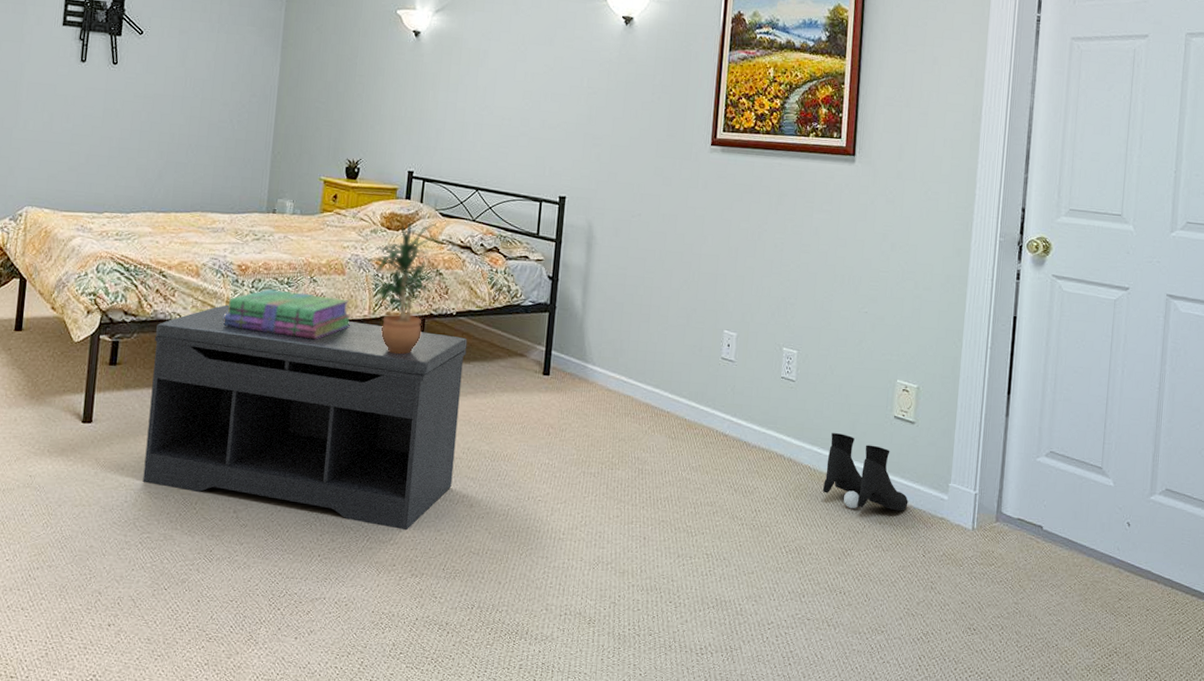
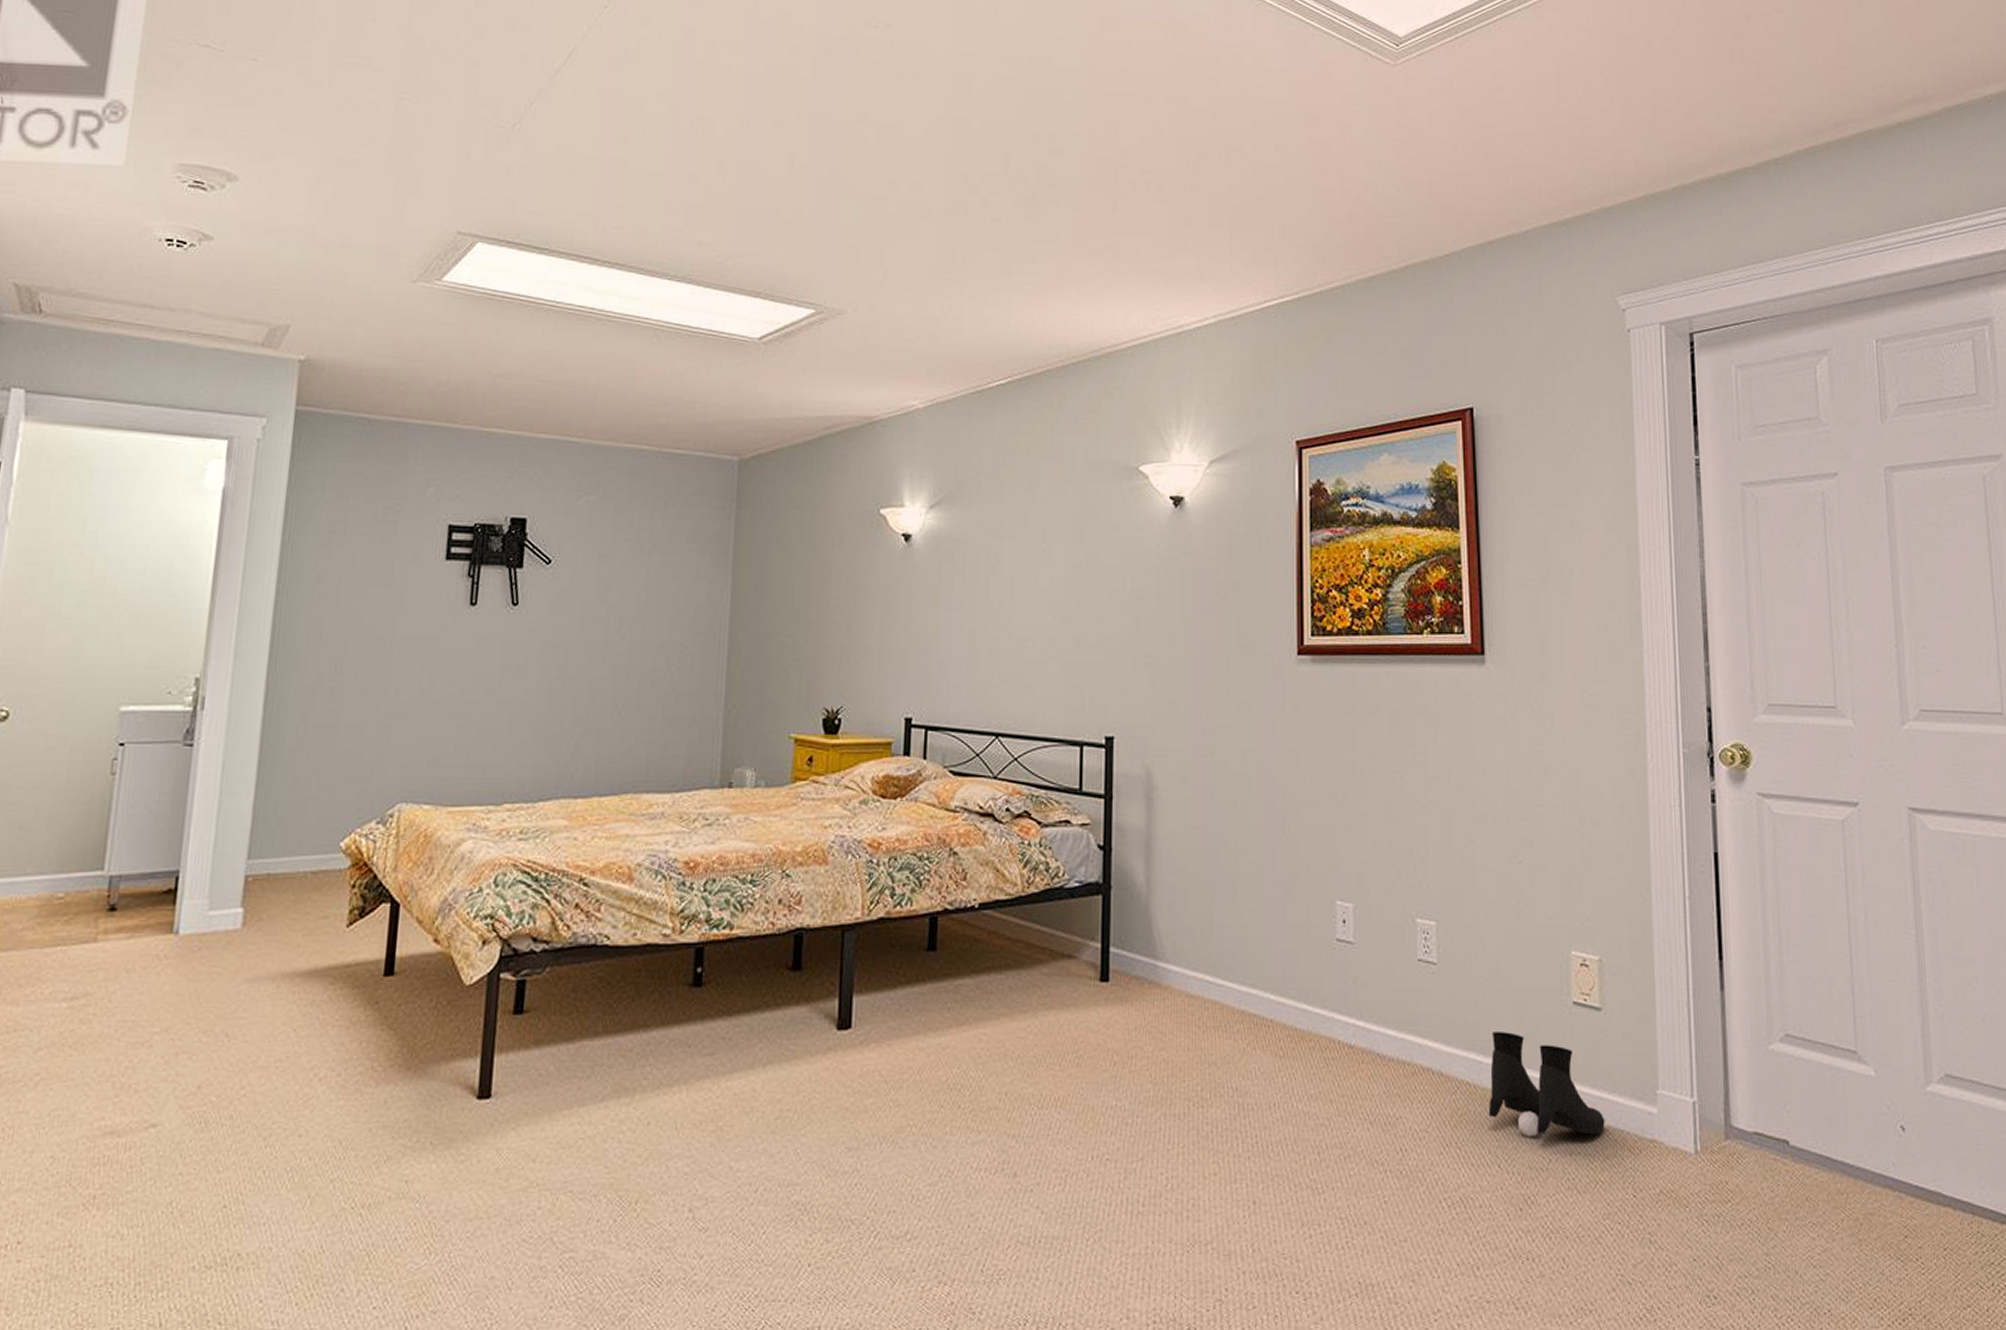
bench: present [143,304,468,531] -> none [562,917,996,1219]
stack of books: present [222,289,351,339] -> none [666,891,838,955]
potted plant: present [369,223,442,354] -> none [859,784,957,967]

